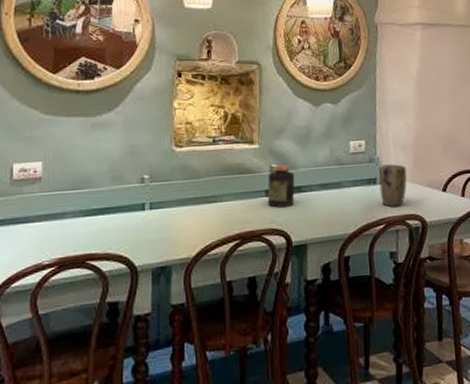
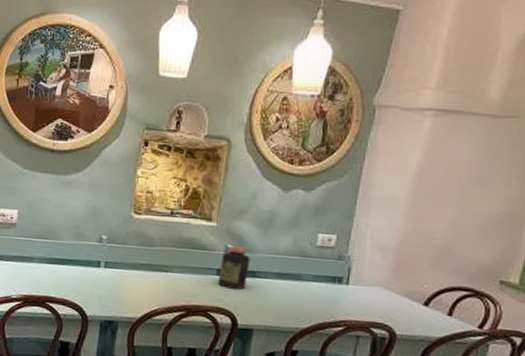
plant pot: present [379,164,407,208] -> none [344,263,383,312]

